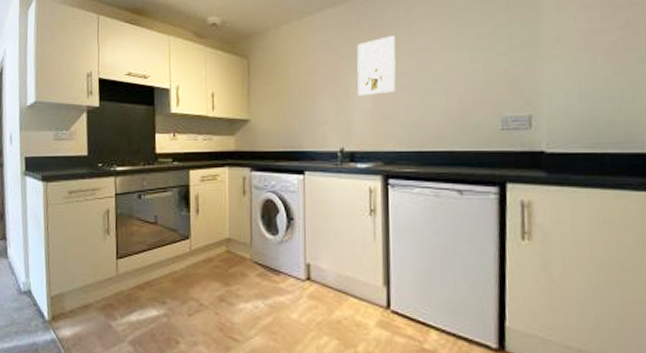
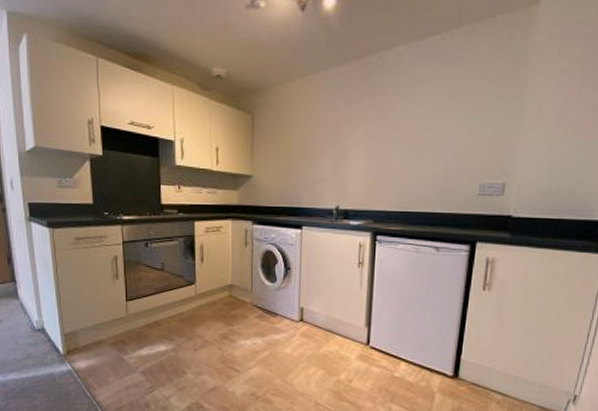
wall art: present [357,36,396,97] -> none [355,100,393,158]

